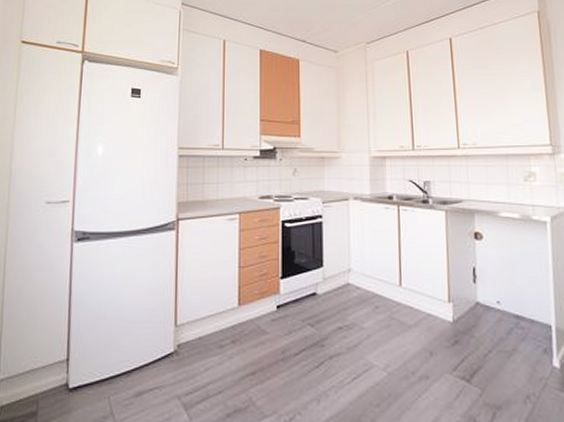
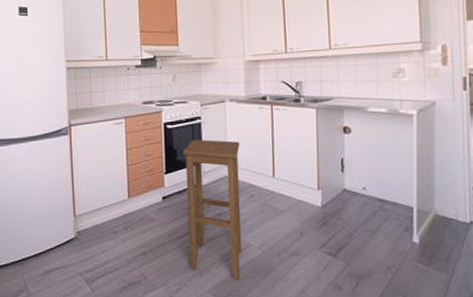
stool: none [301,240,365,408] -> present [182,139,242,280]

